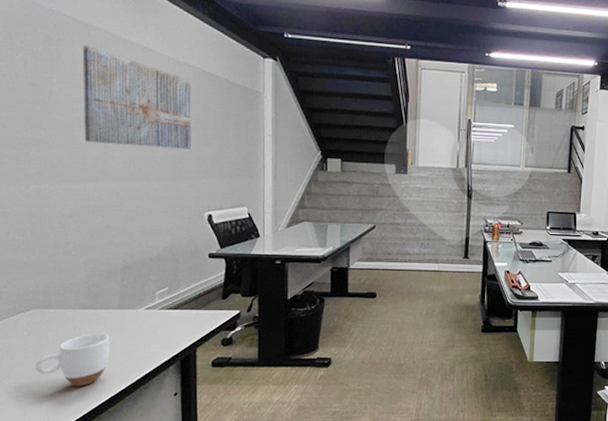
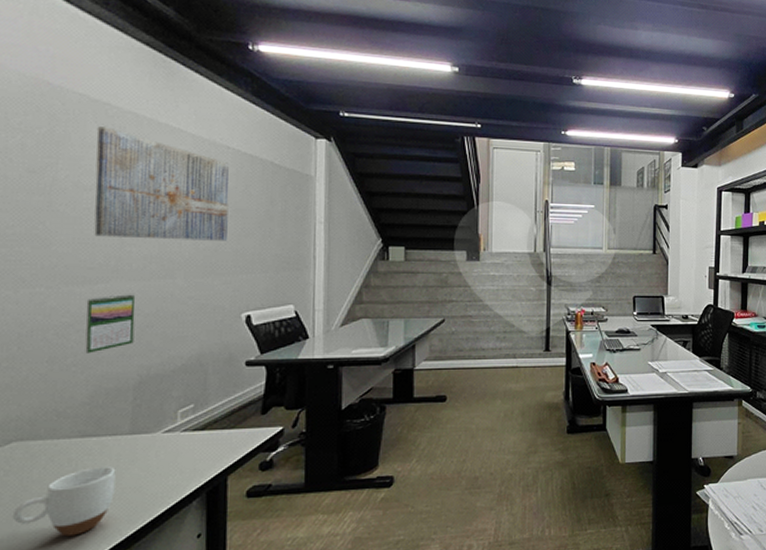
calendar: none [81,192,119,241] -> present [85,294,136,354]

